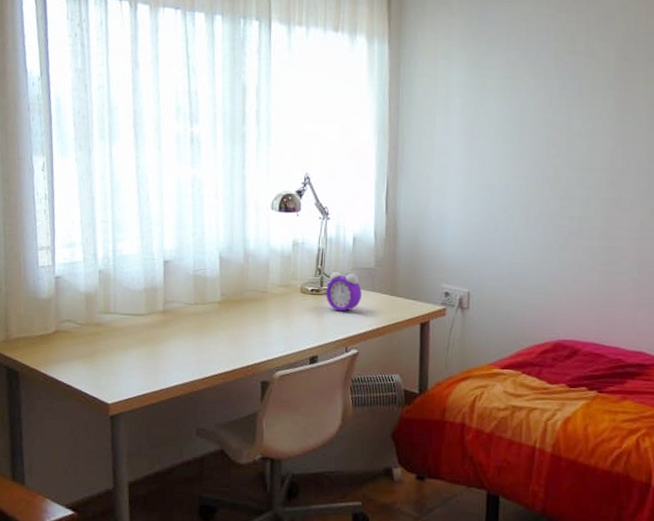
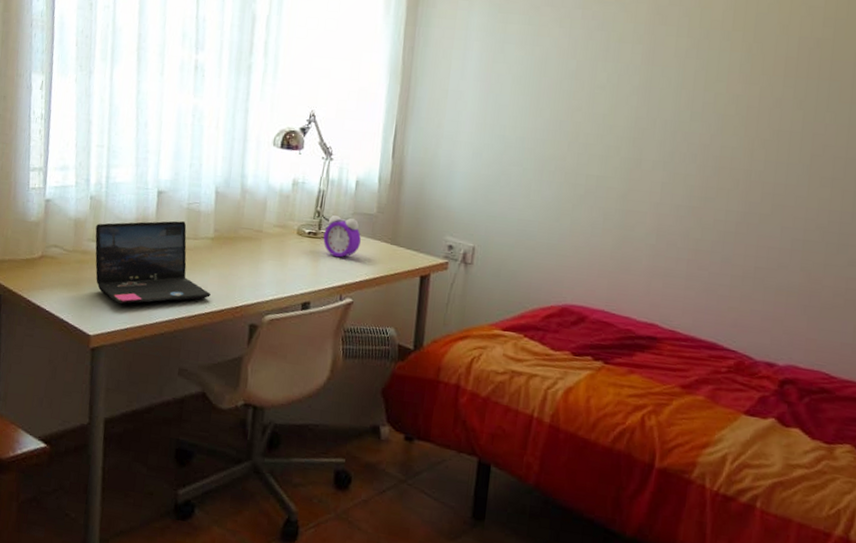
laptop: none [106,288,222,372] -> present [95,220,211,305]

